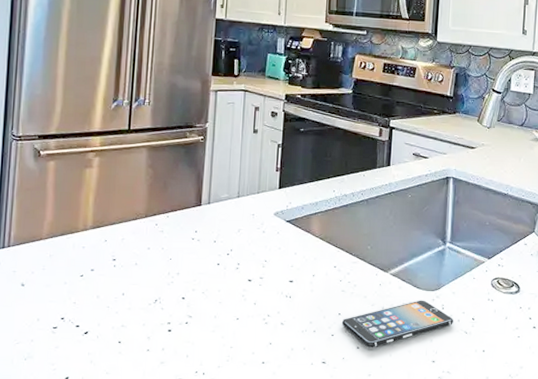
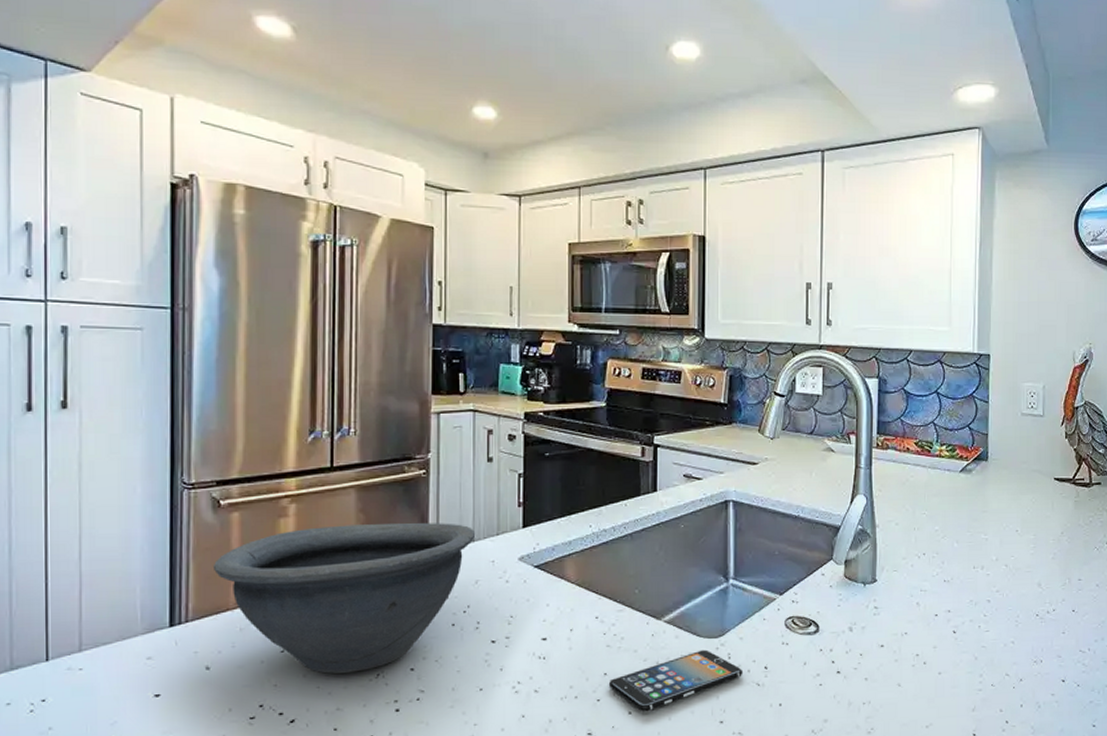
bowl: none [31,177,241,297] -> present [212,522,476,674]

